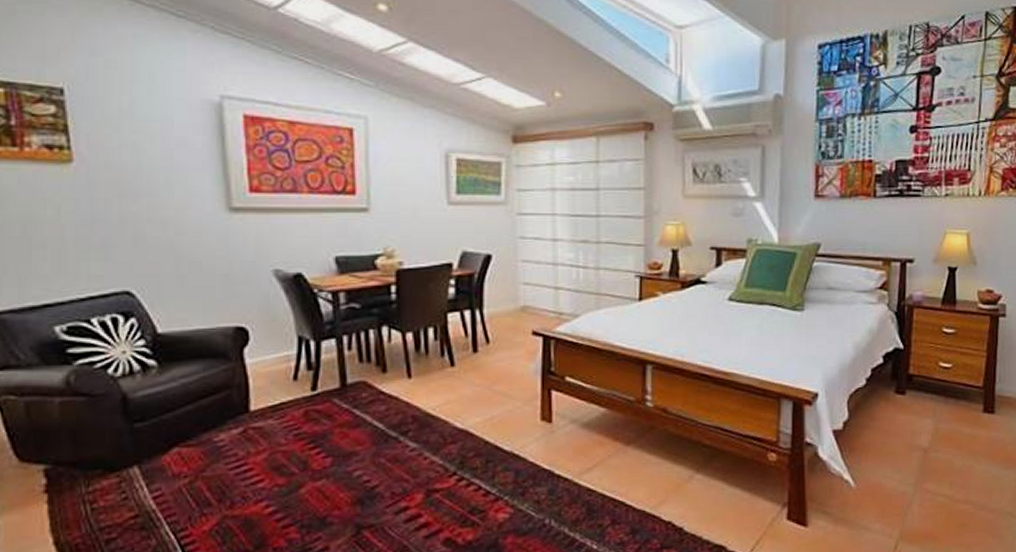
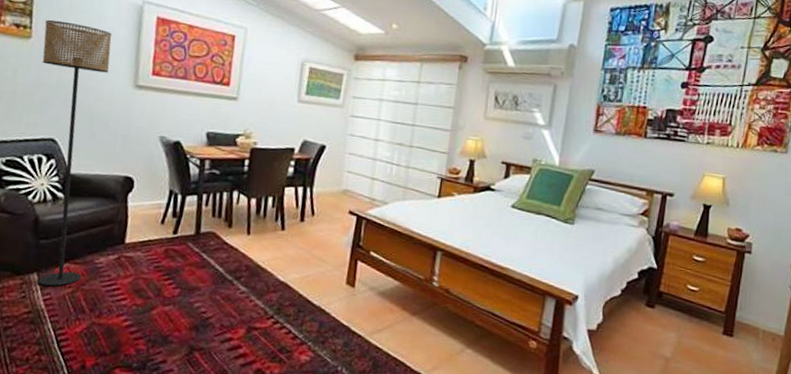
floor lamp: none [88,134,200,481] -> present [38,19,112,287]

